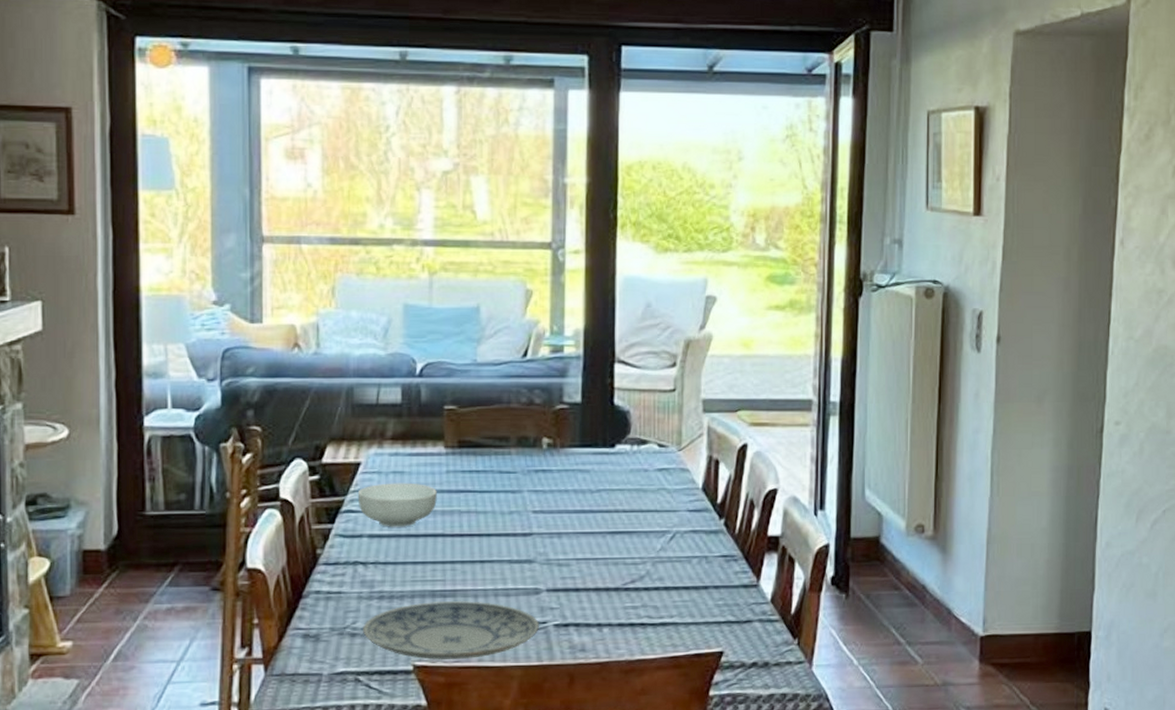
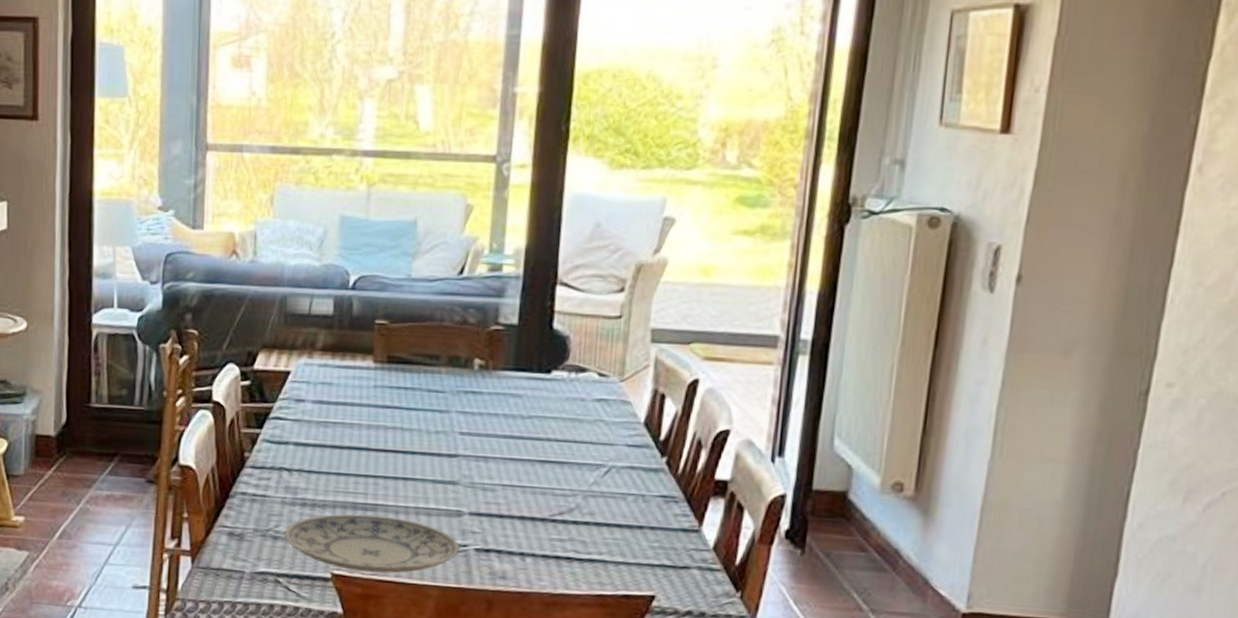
cereal bowl: present [357,482,437,527] -> none [286,393,364,438]

